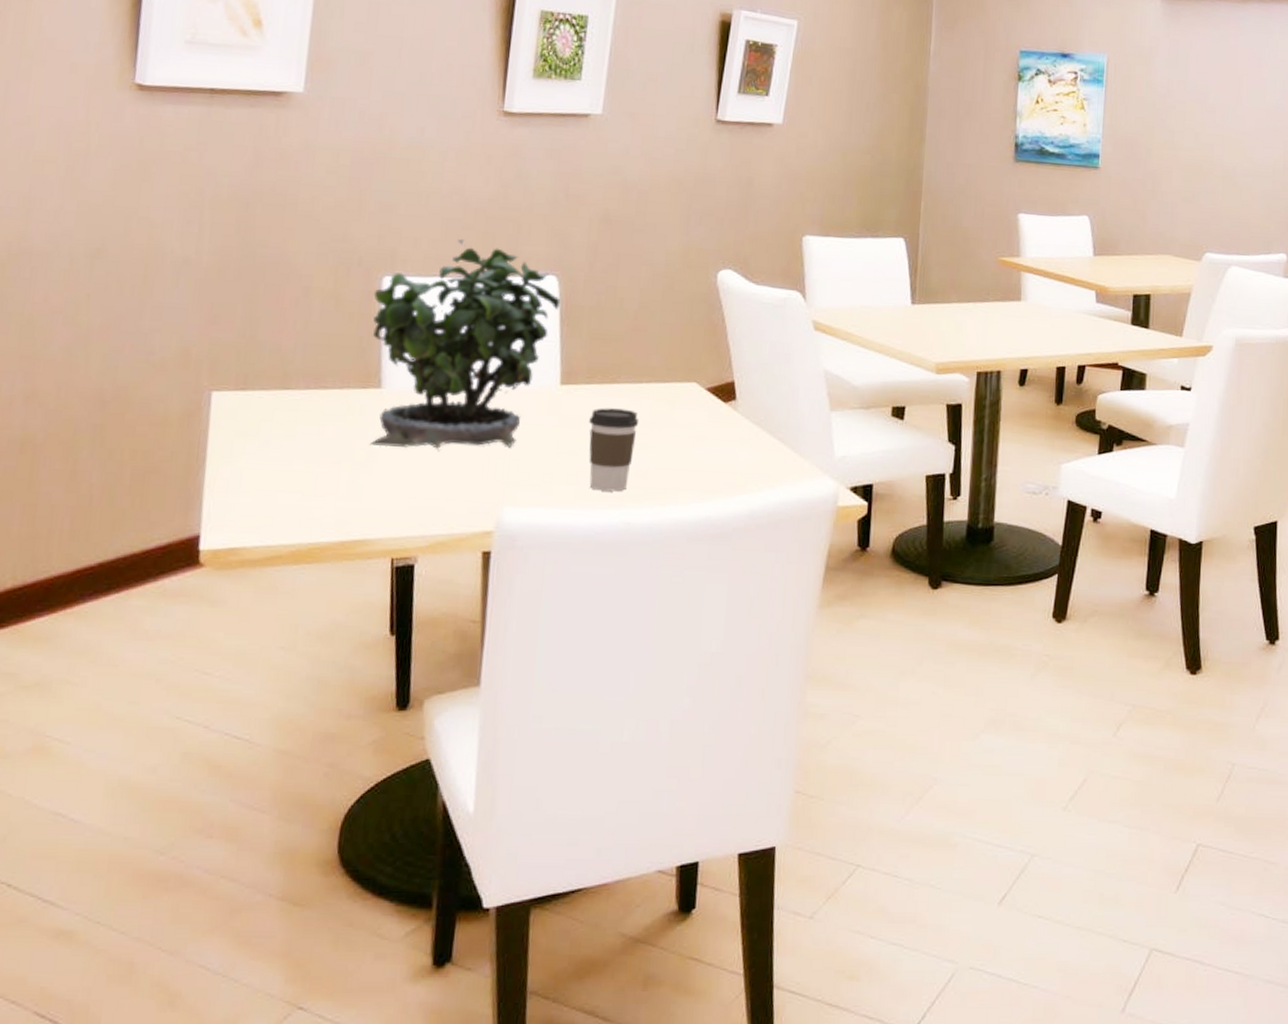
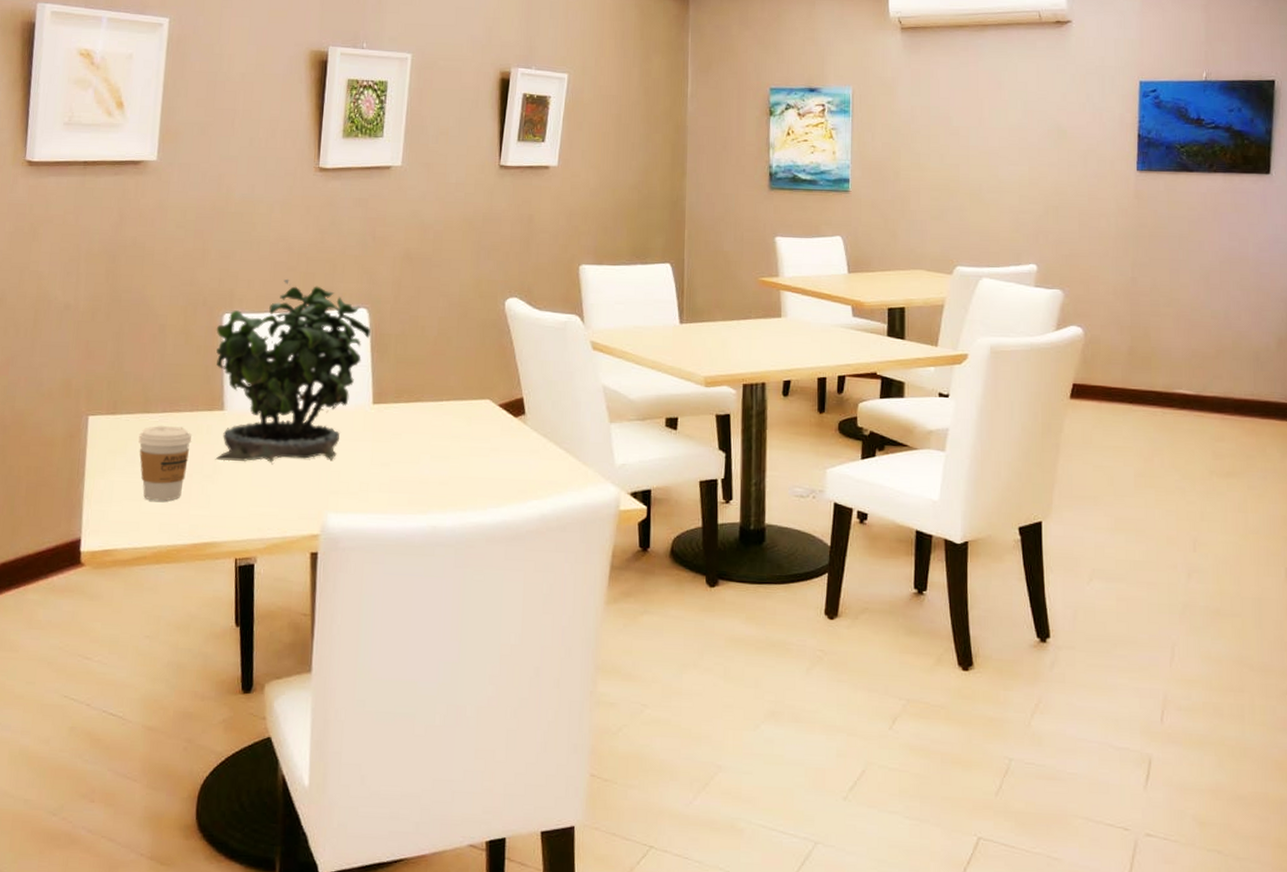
coffee cup: none [274,404,341,492] -> present [138,425,192,501]
coffee cup: present [588,408,640,492] -> none [398,424,441,499]

